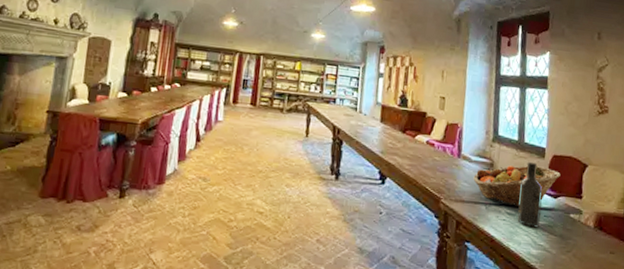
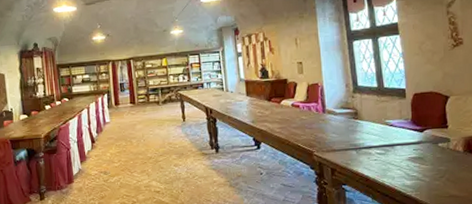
fruit basket: present [473,165,561,208] -> none [340,106,424,147]
wine bottle: present [517,161,543,228] -> none [385,103,411,162]

